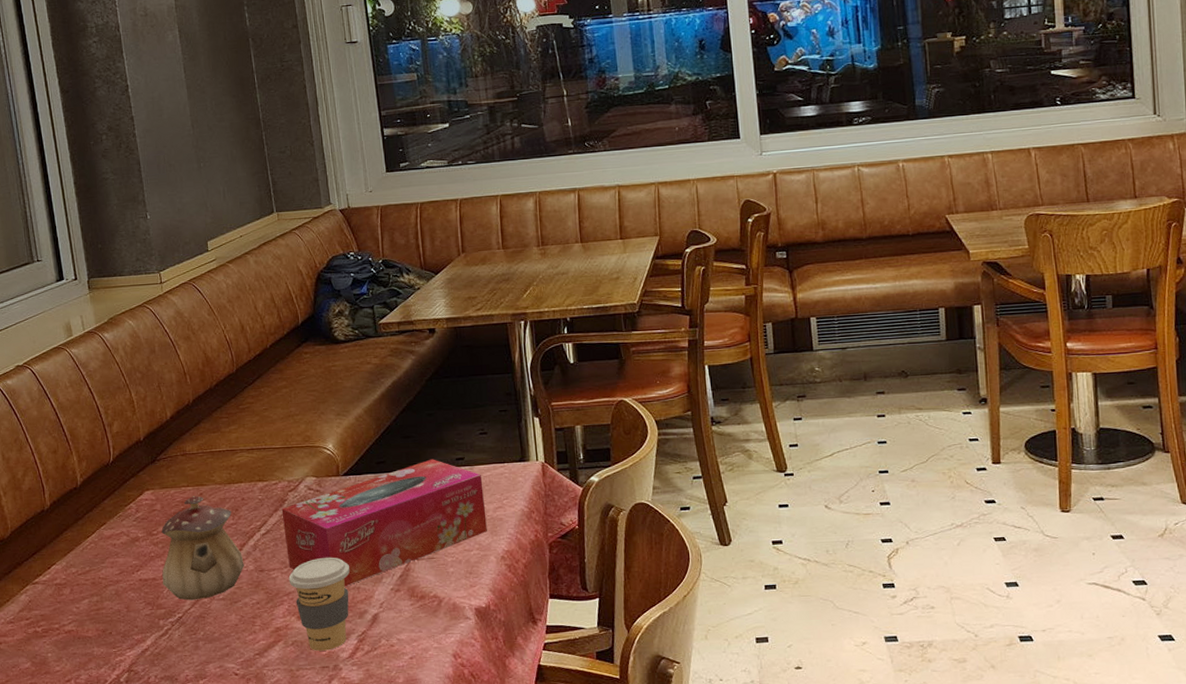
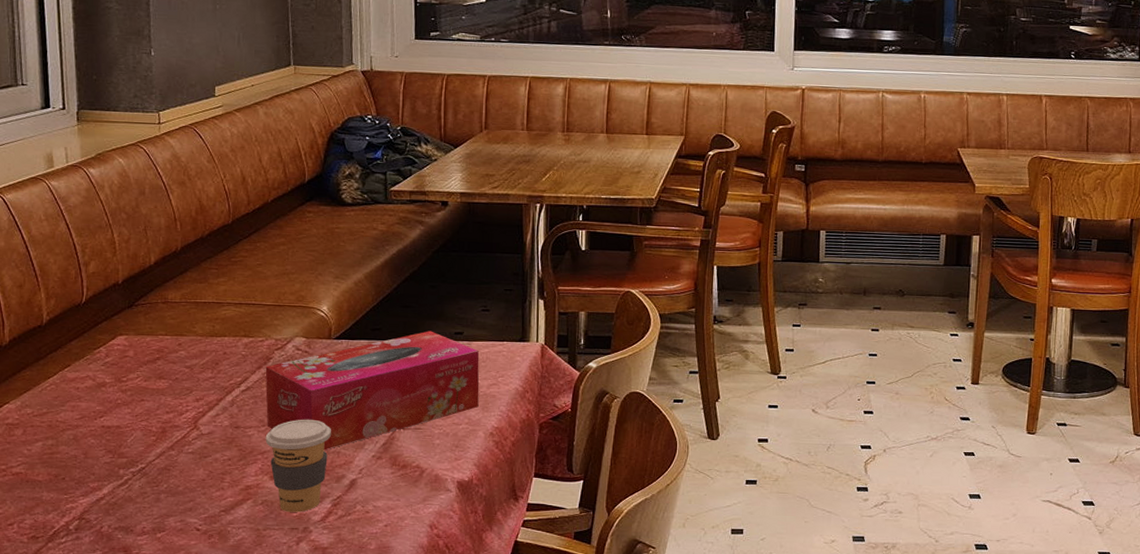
teapot: present [161,496,244,601] -> none [127,345,219,452]

